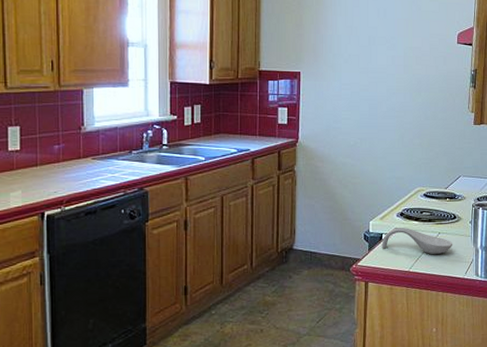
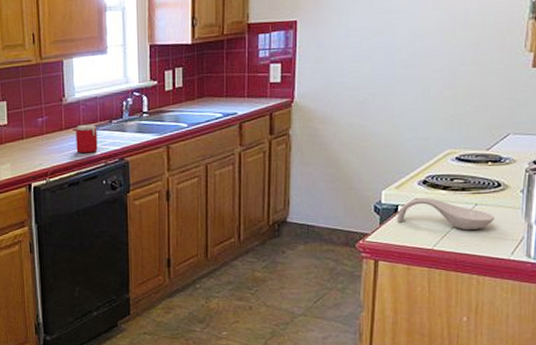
mug: none [94,153,117,182] -> present [75,124,98,153]

